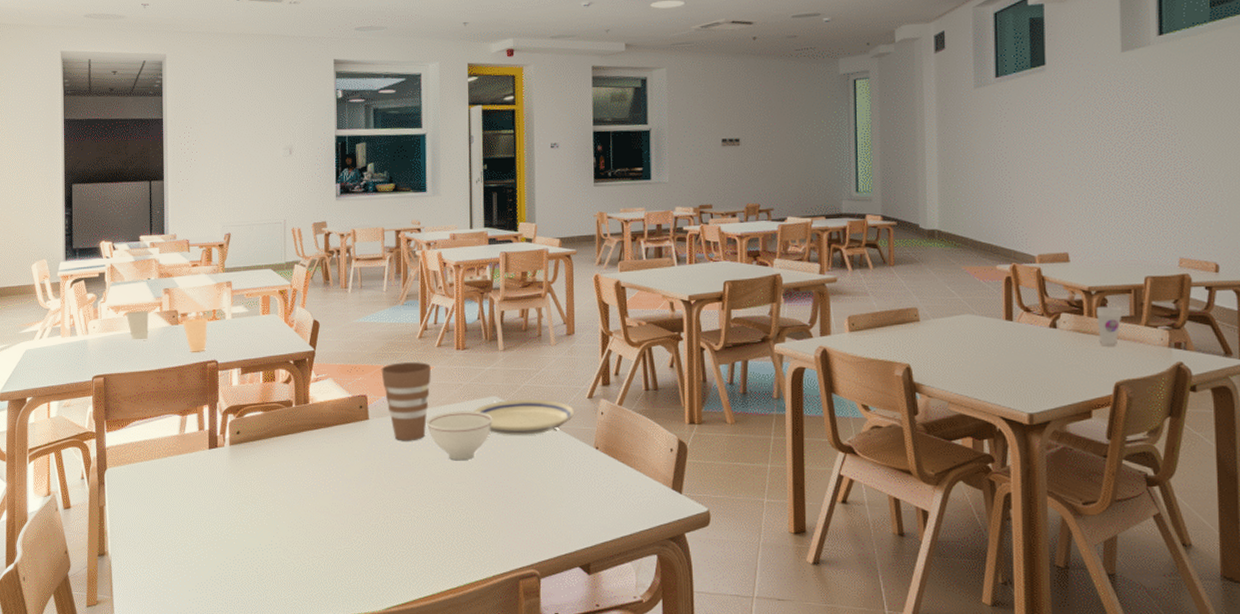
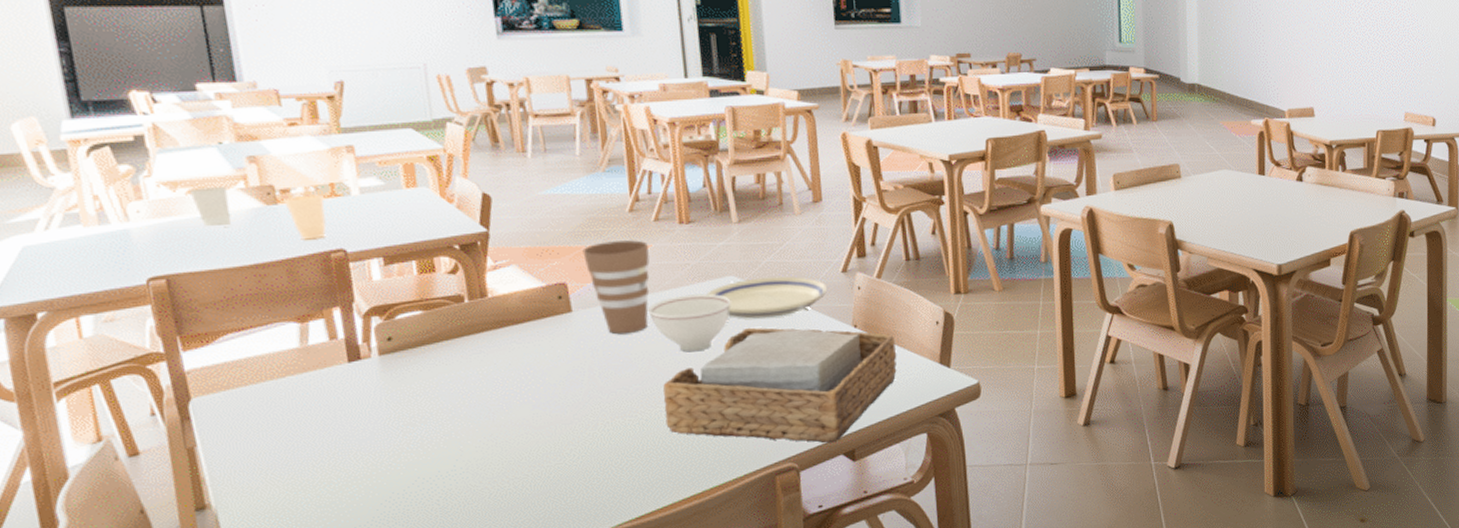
napkin holder: none [432,442,633,555] -> present [663,327,897,443]
cup: present [1096,306,1123,348] -> none [1336,159,1358,199]

